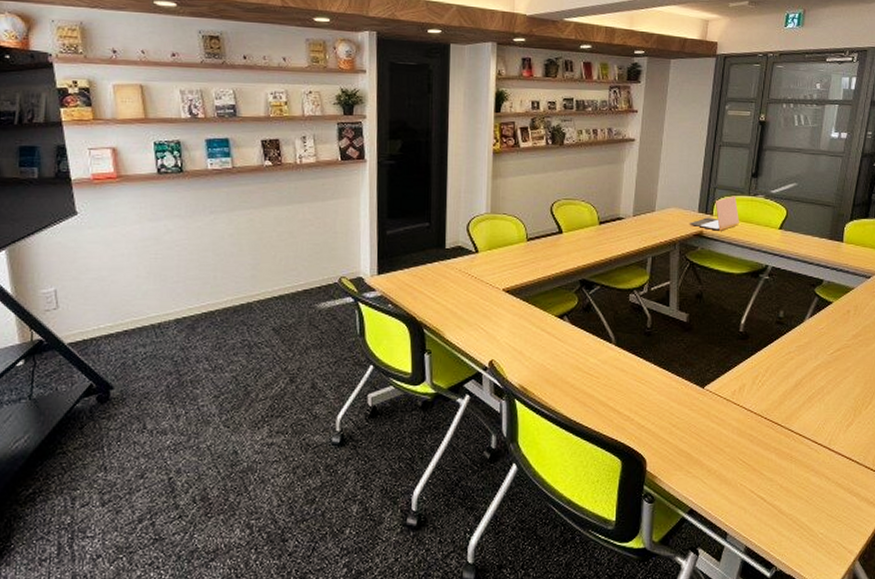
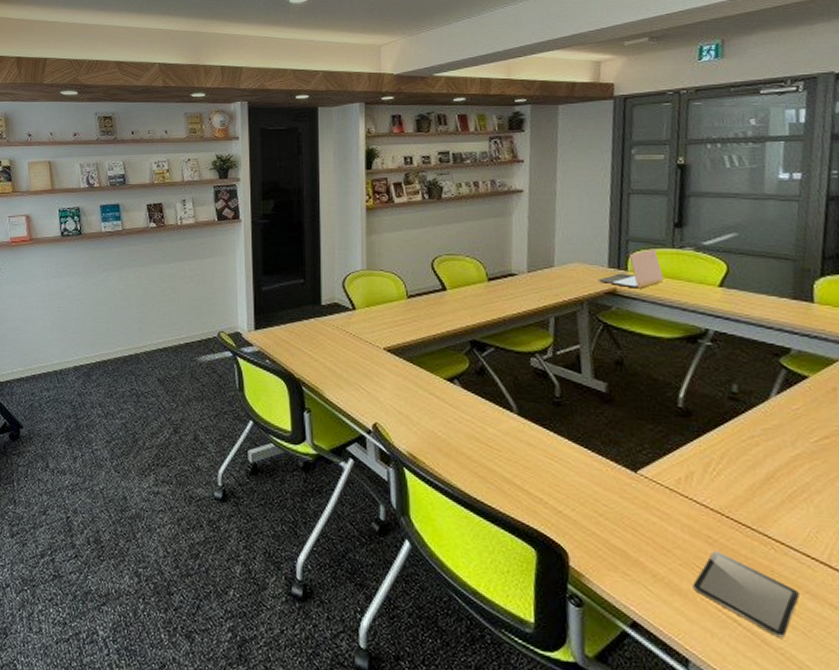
tablet: none [736,445,807,507] -> present [692,550,800,638]

